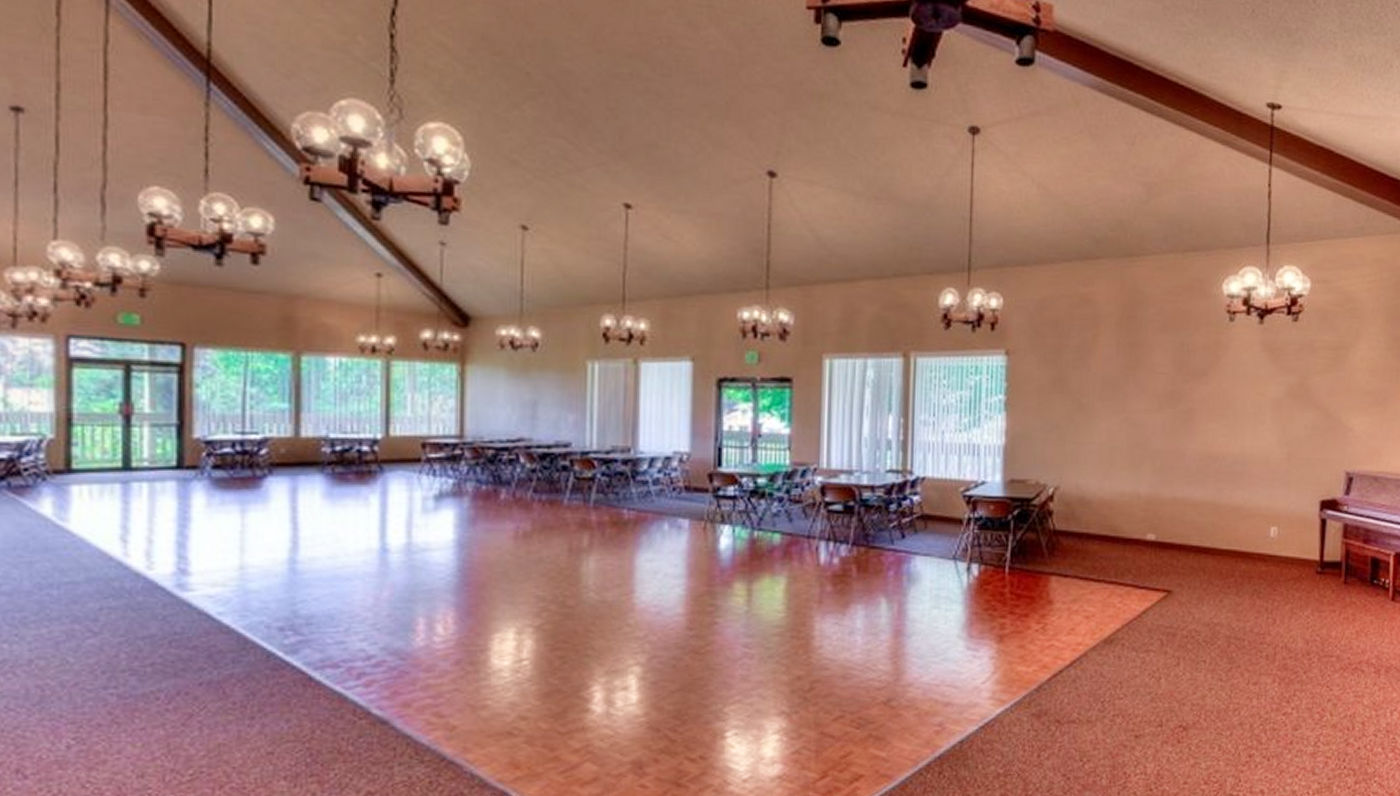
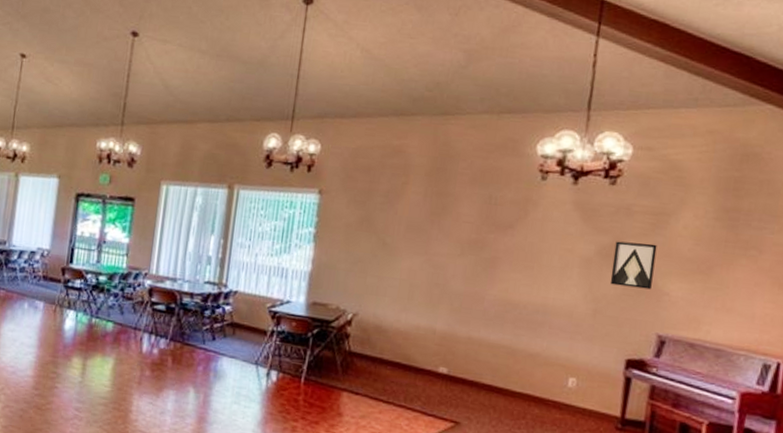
wall art: none [1300,379,1339,427] -> present [610,241,657,290]

